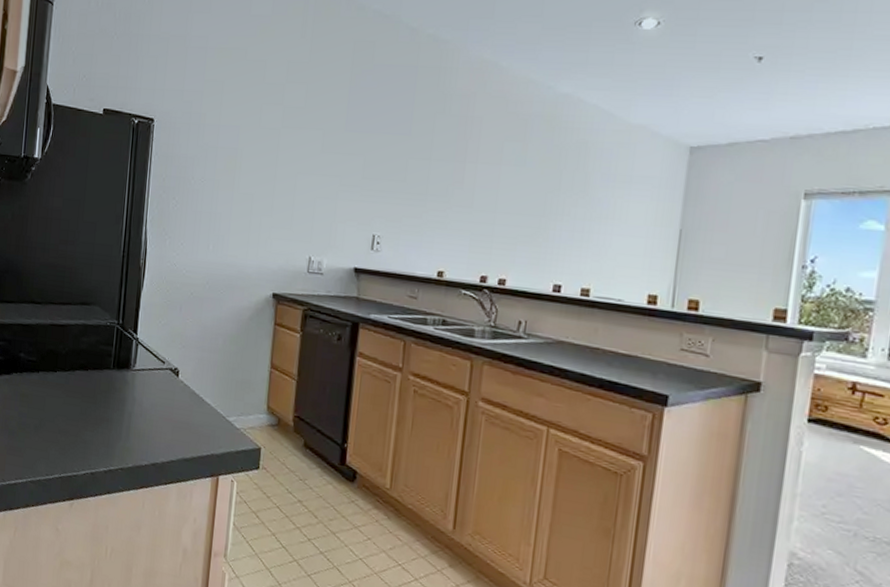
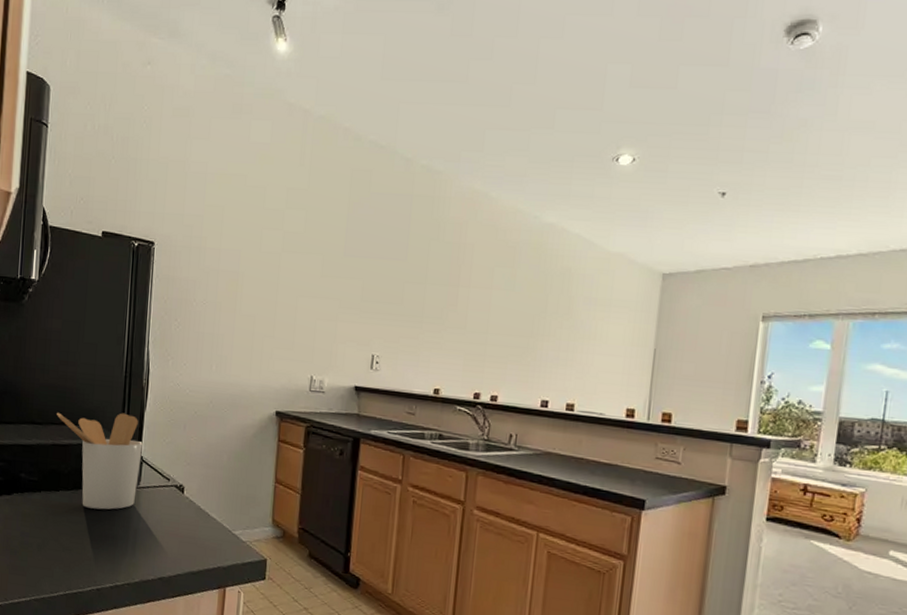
utensil holder: none [56,291,139,392] -> present [57,412,143,510]

